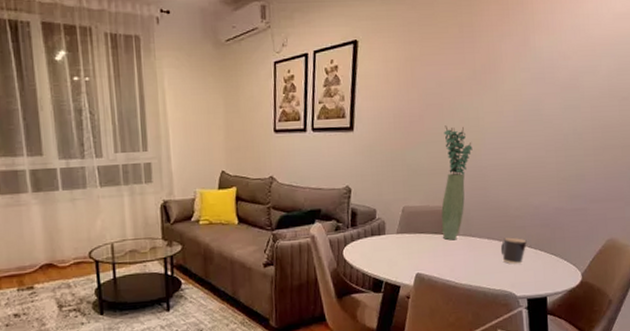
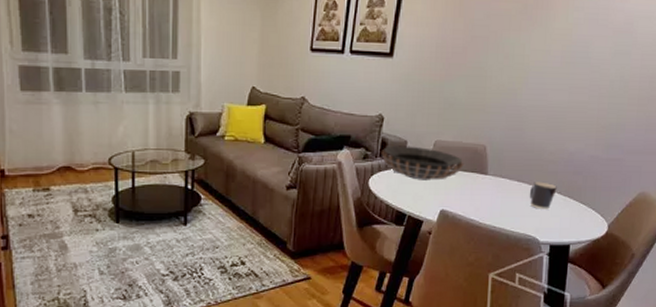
decorative bowl: none [352,214,434,246] -> present [381,145,464,180]
vase: present [441,125,473,241] -> none [472,60,514,180]

